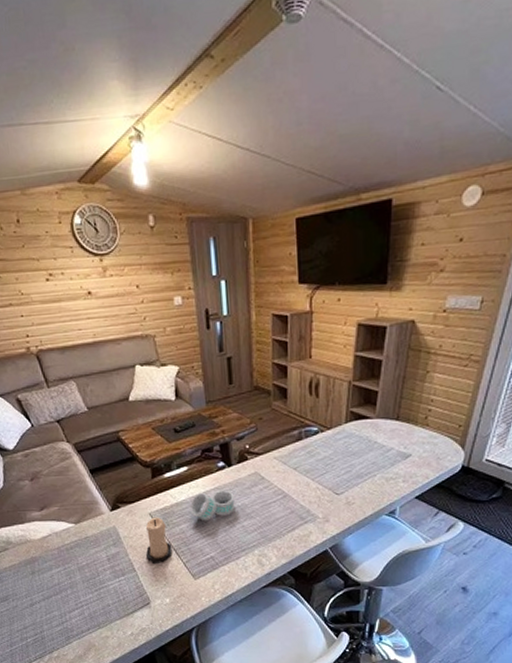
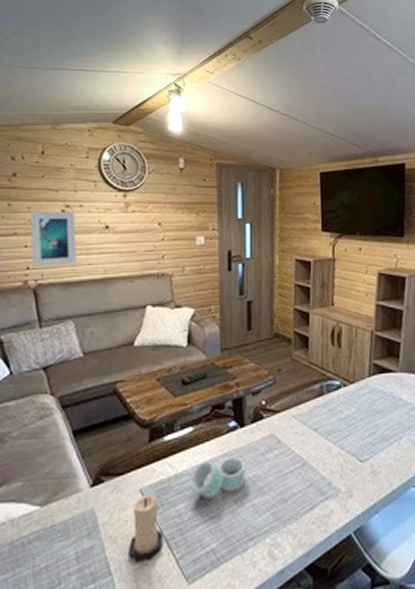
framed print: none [19,279,68,334] -> present [30,211,77,267]

